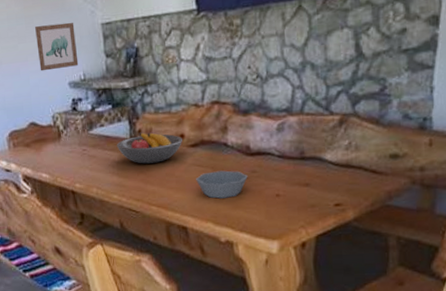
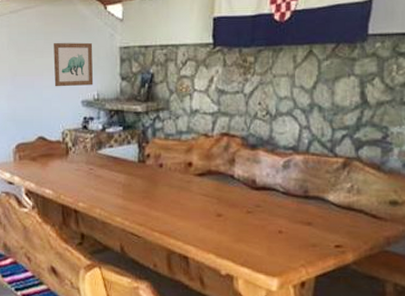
fruit bowl: present [116,132,183,164] -> none [124,157,191,189]
bowl: present [196,170,248,199] -> none [201,202,252,230]

